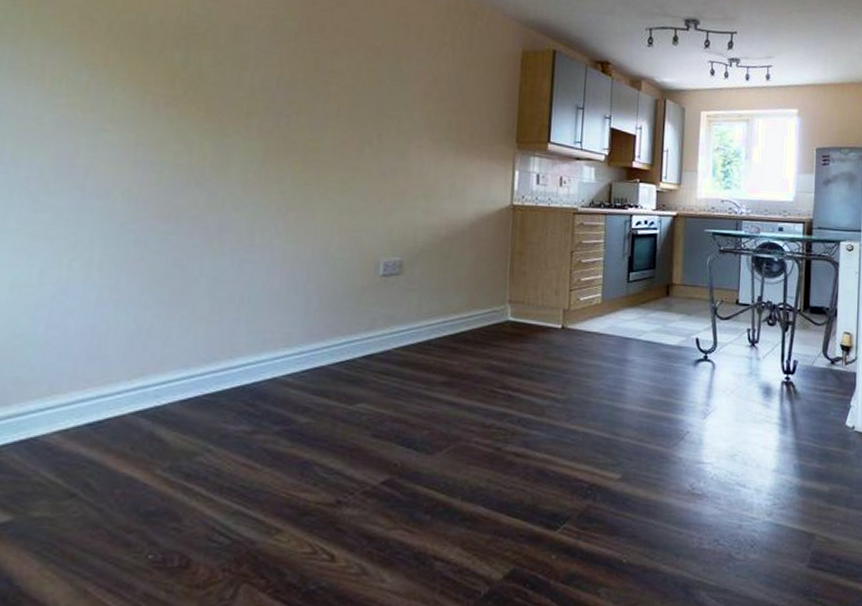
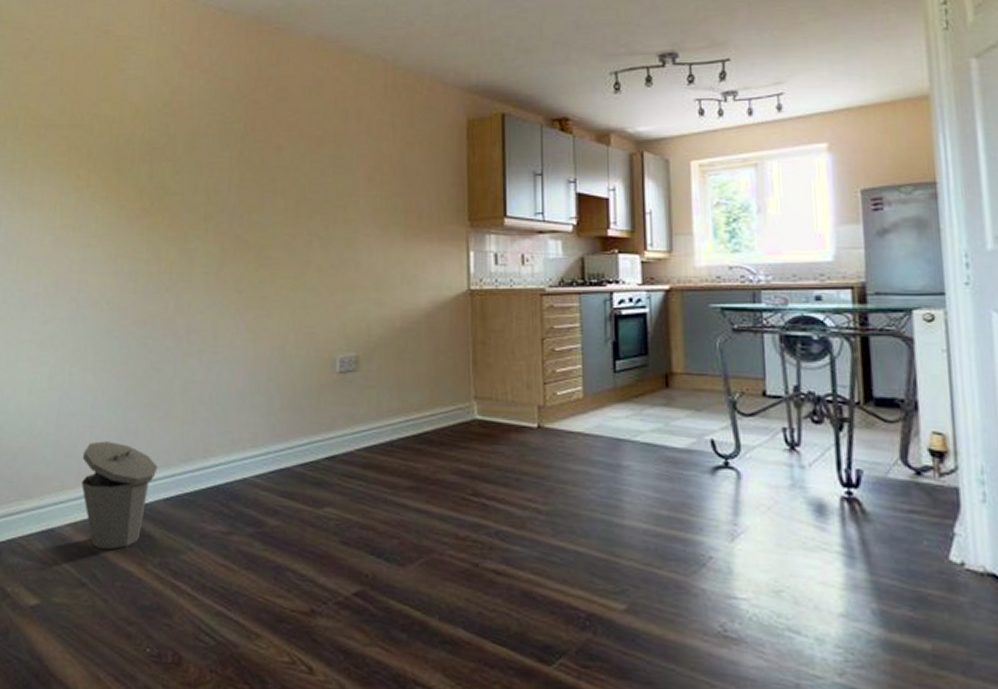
trash can: none [76,341,175,457] -> present [82,441,158,550]

